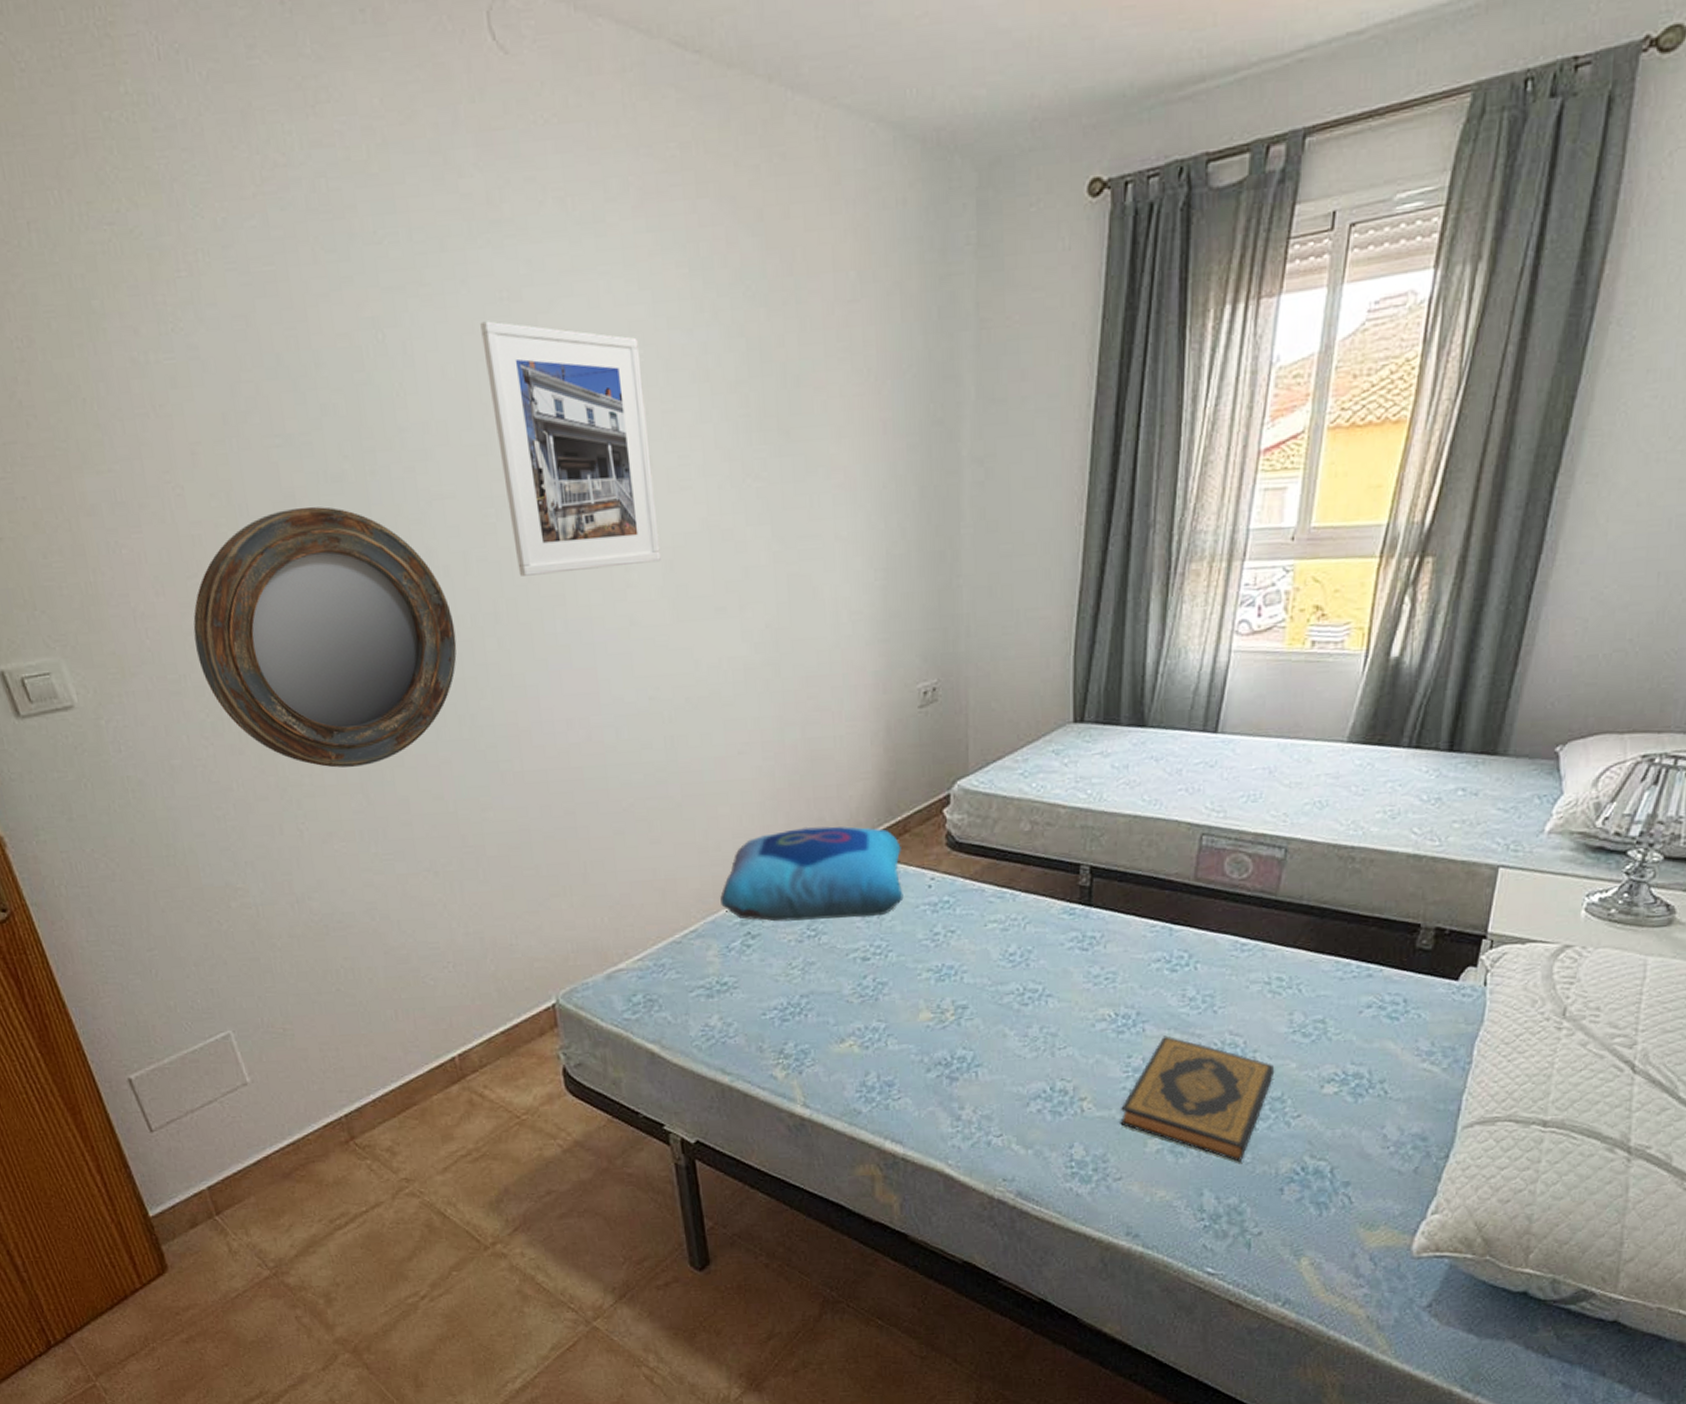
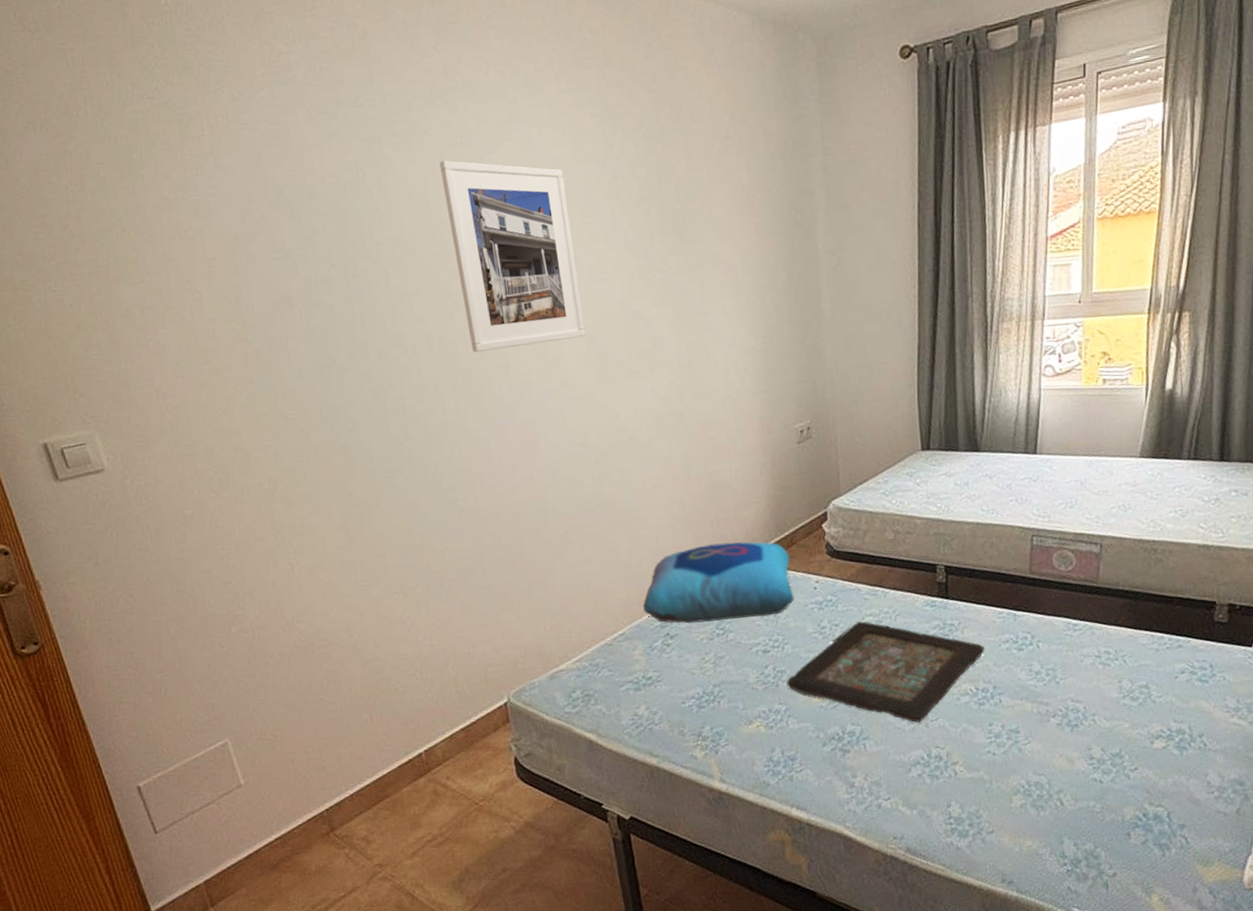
home mirror: present [193,506,457,768] -> none [206,304,422,512]
decorative tray: none [888,928,1130,1050] -> present [786,621,985,723]
hardback book: present [1120,1035,1275,1162] -> none [988,705,1112,812]

